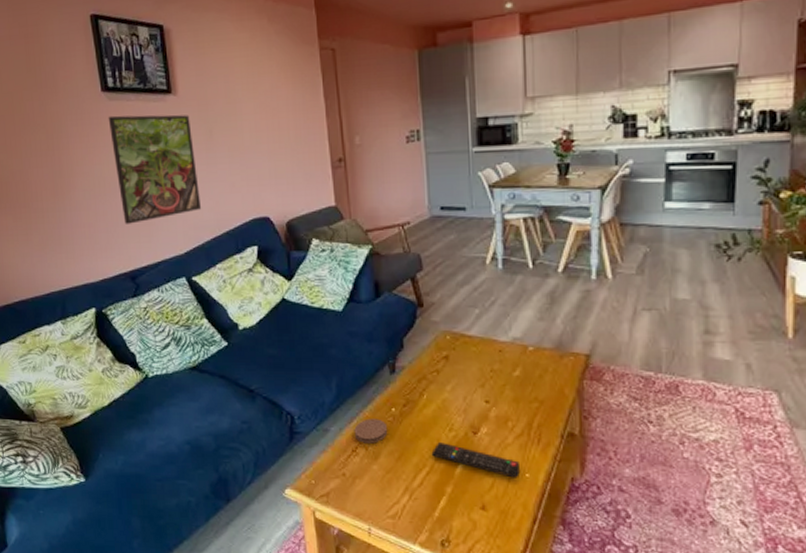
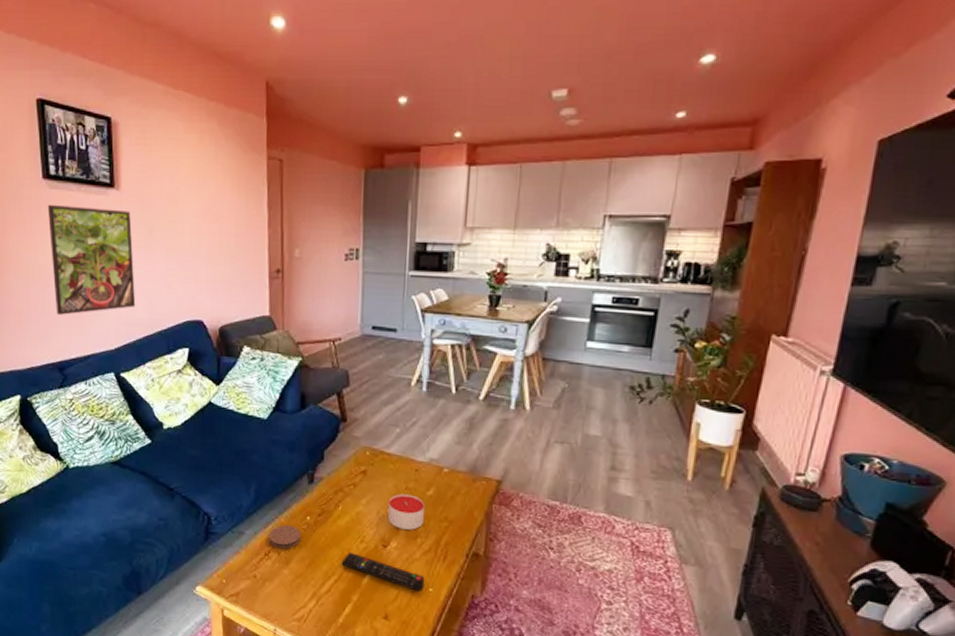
candle: none [474,377,512,414] -> present [387,493,424,530]

